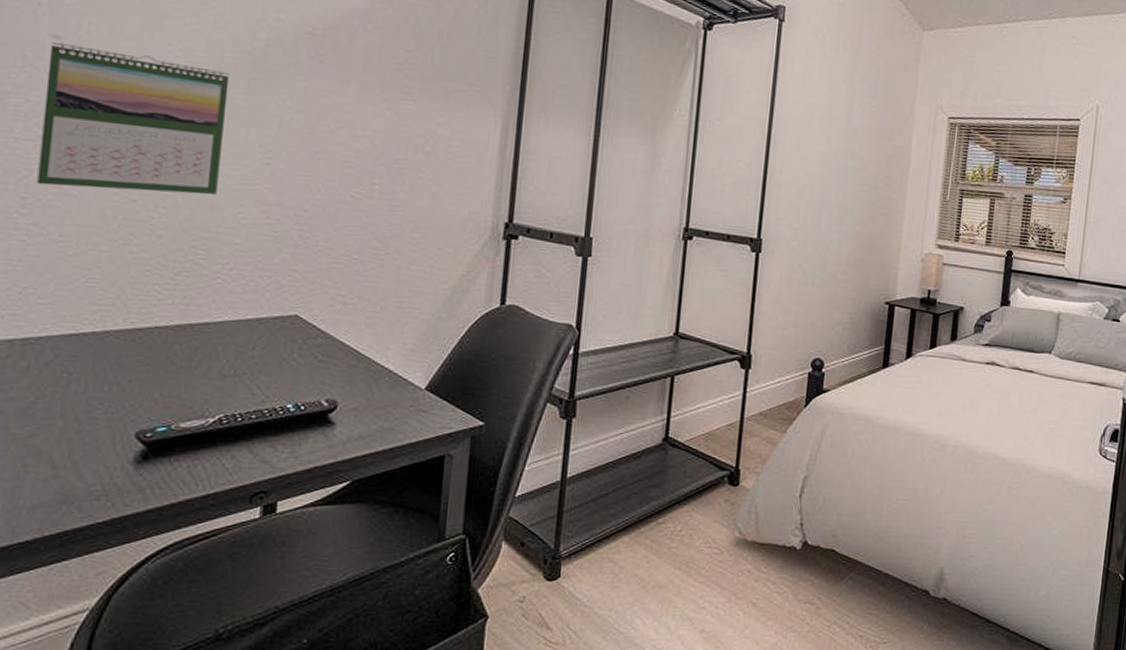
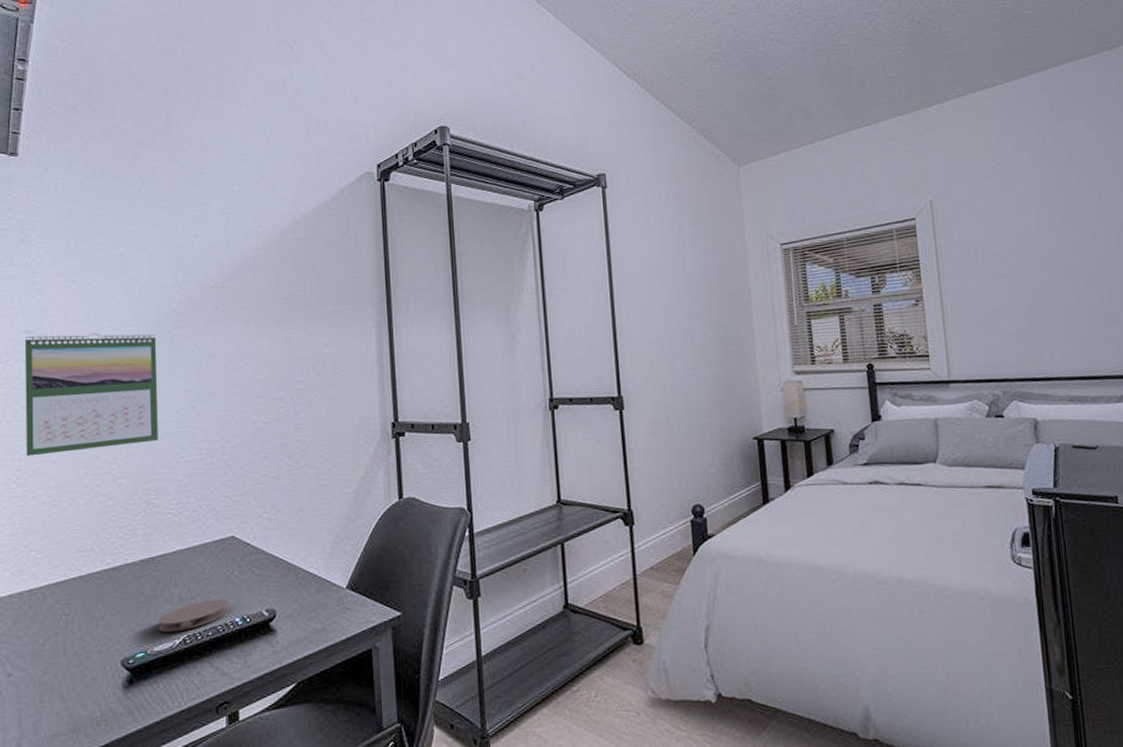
coaster: none [189,380,282,410] -> present [158,598,230,633]

